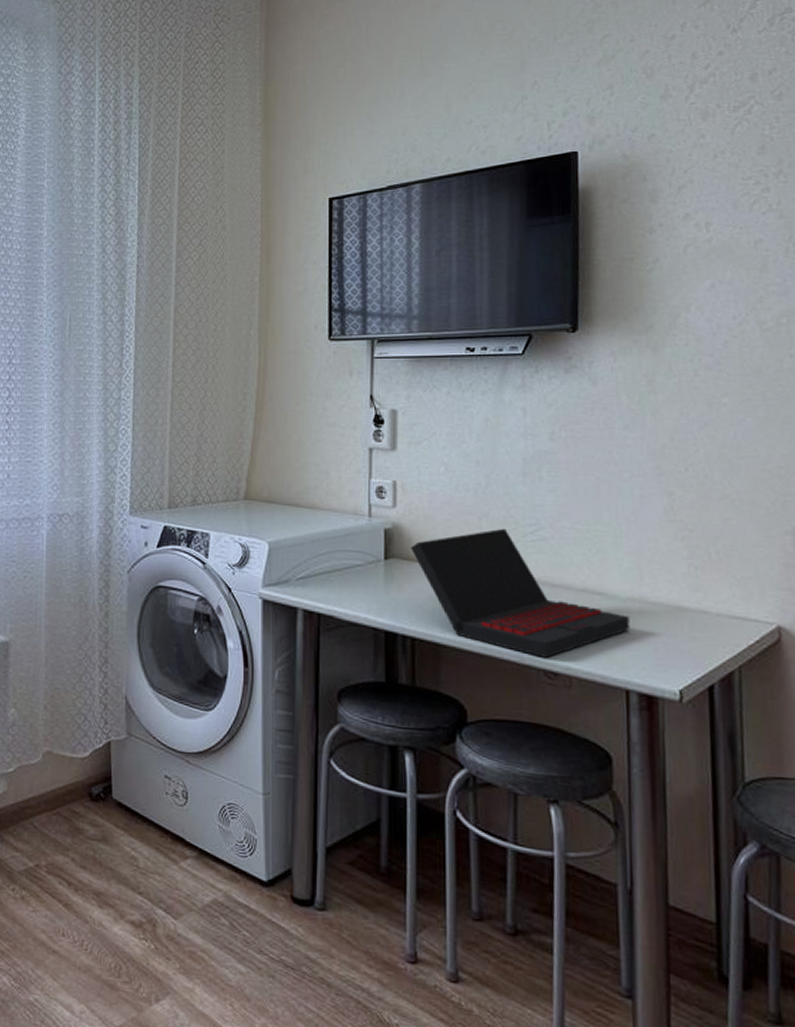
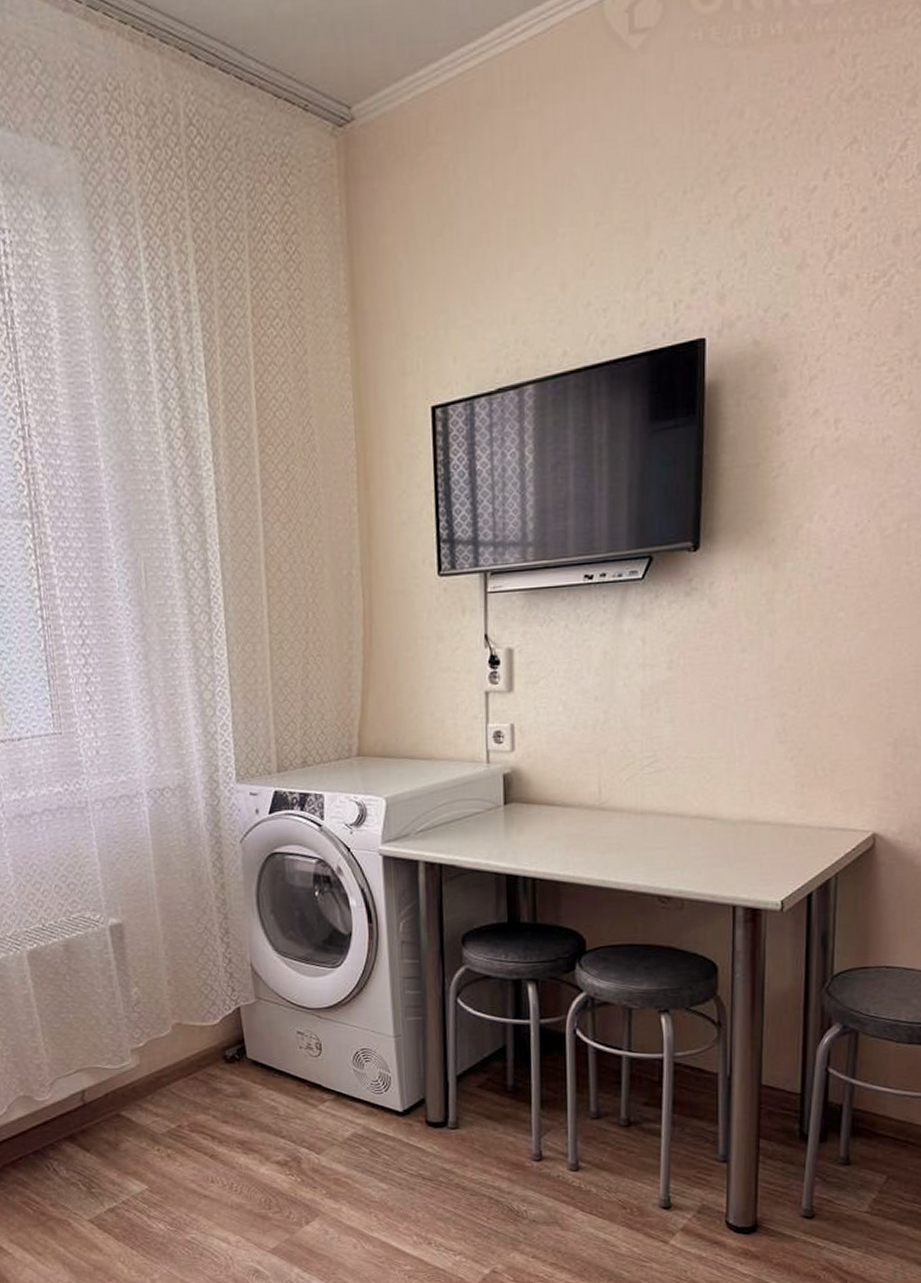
laptop: present [411,528,630,658] -> none [530,763,739,884]

